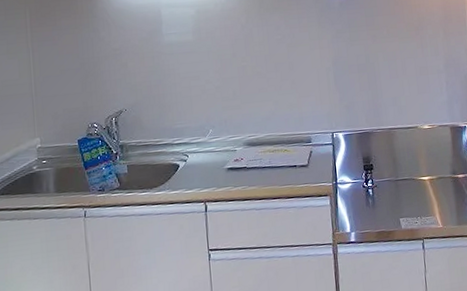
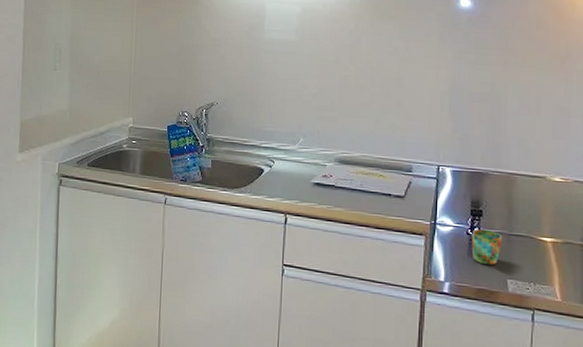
mug: none [367,179,392,210] -> present [471,229,503,265]

